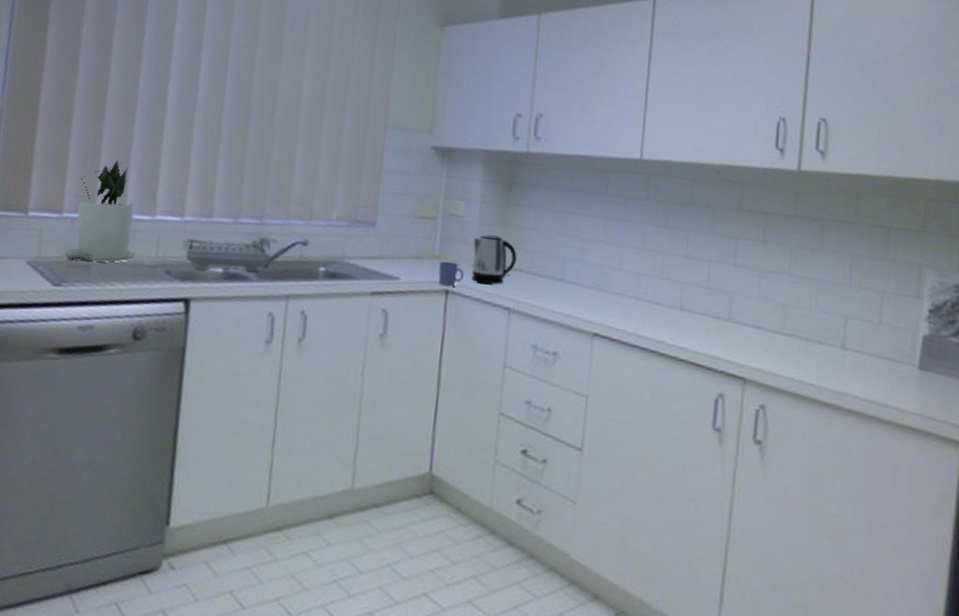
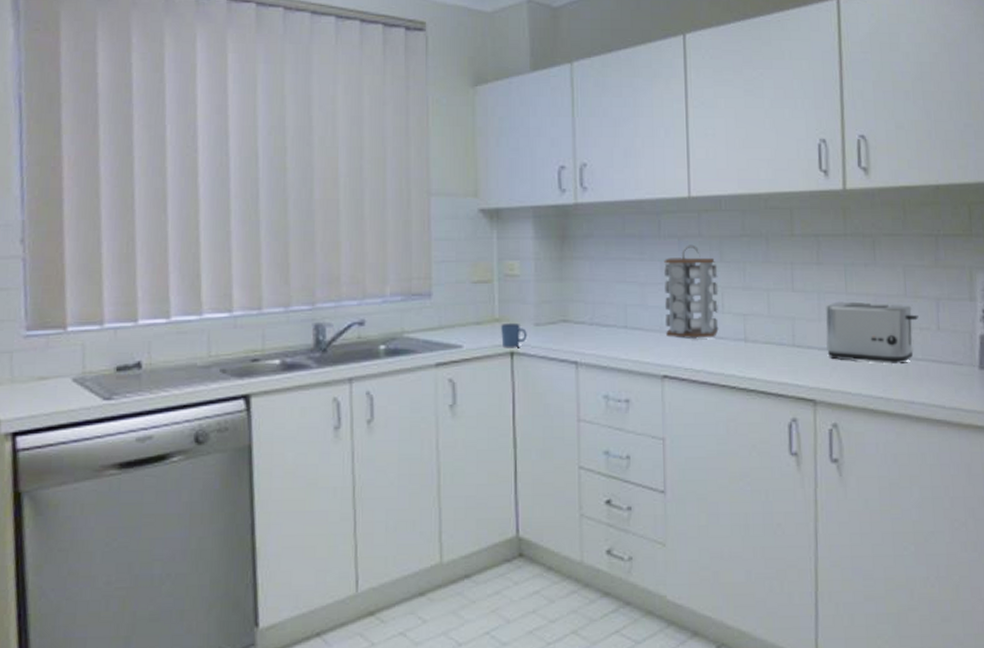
planter: present [62,160,137,263] -> none [108,262,188,371]
dish rack: present [182,236,273,272] -> none [234,325,329,364]
kettle: present [471,234,517,285] -> none [532,291,578,341]
spice rack: none [601,206,662,302] -> present [664,244,719,339]
toaster: none [762,282,861,353] -> present [825,301,919,363]

